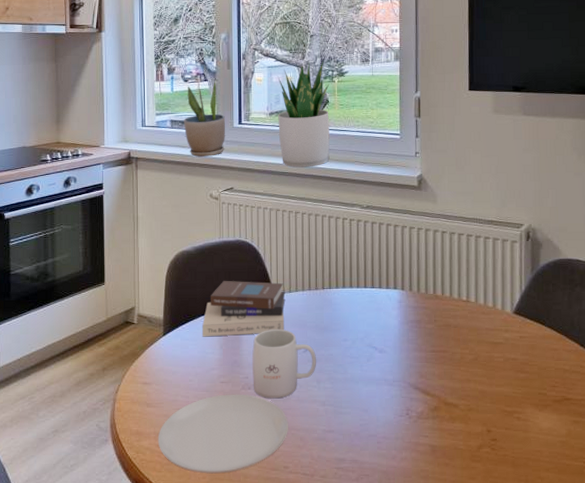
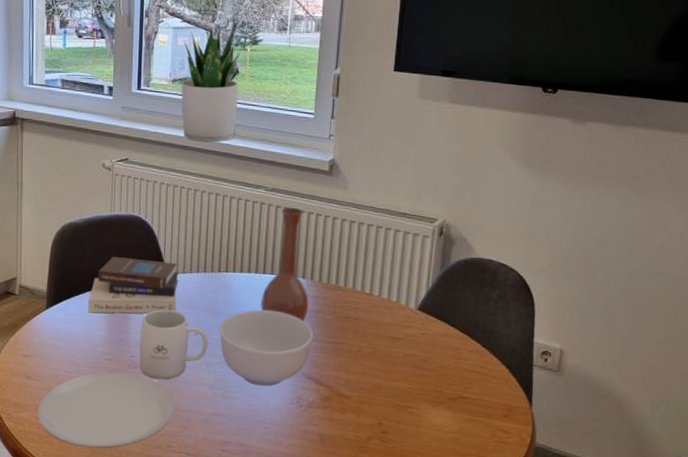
potted plant: present [183,79,225,157] -> none [76,37,122,123]
bowl: none [326,323,417,400] -> present [219,309,314,386]
vase: none [363,222,411,332] -> present [259,207,310,321]

